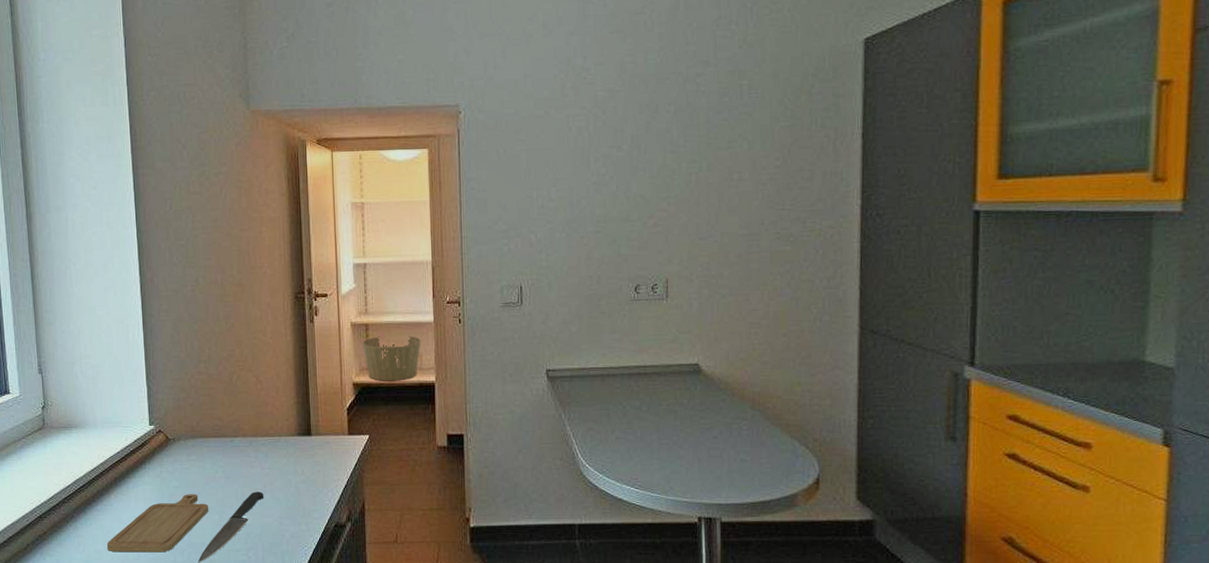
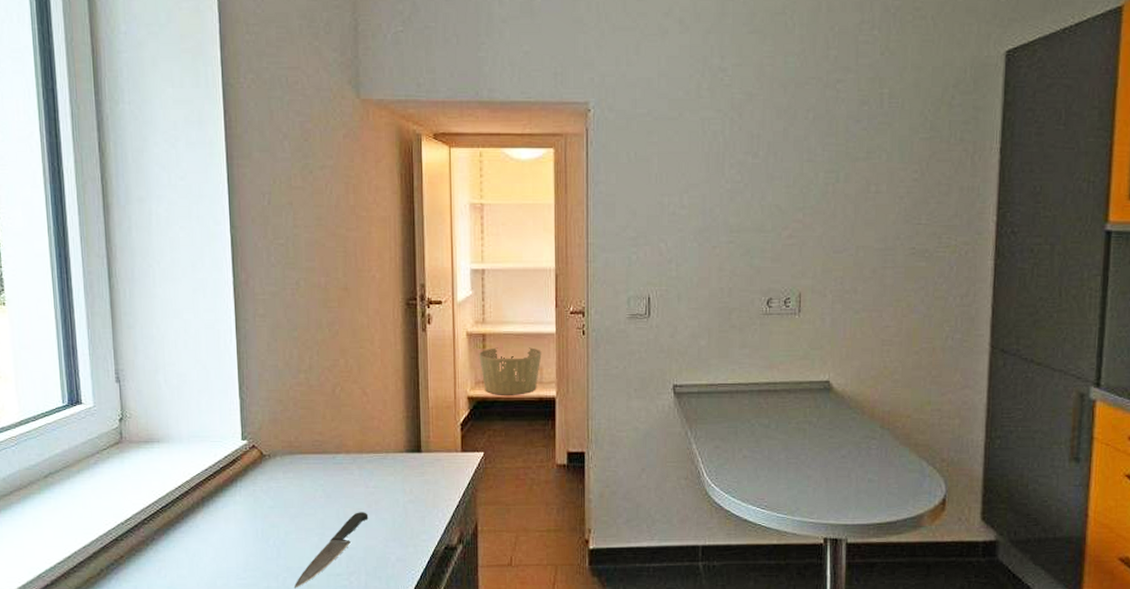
chopping board: present [107,494,209,553] -> none [192,514,308,578]

